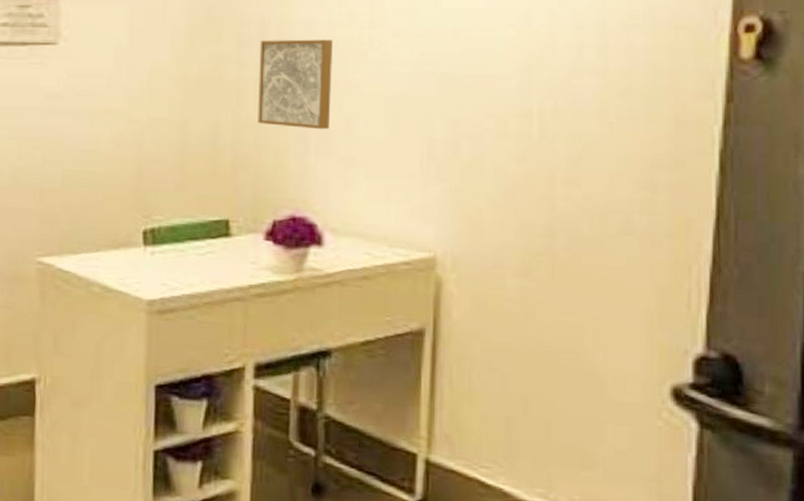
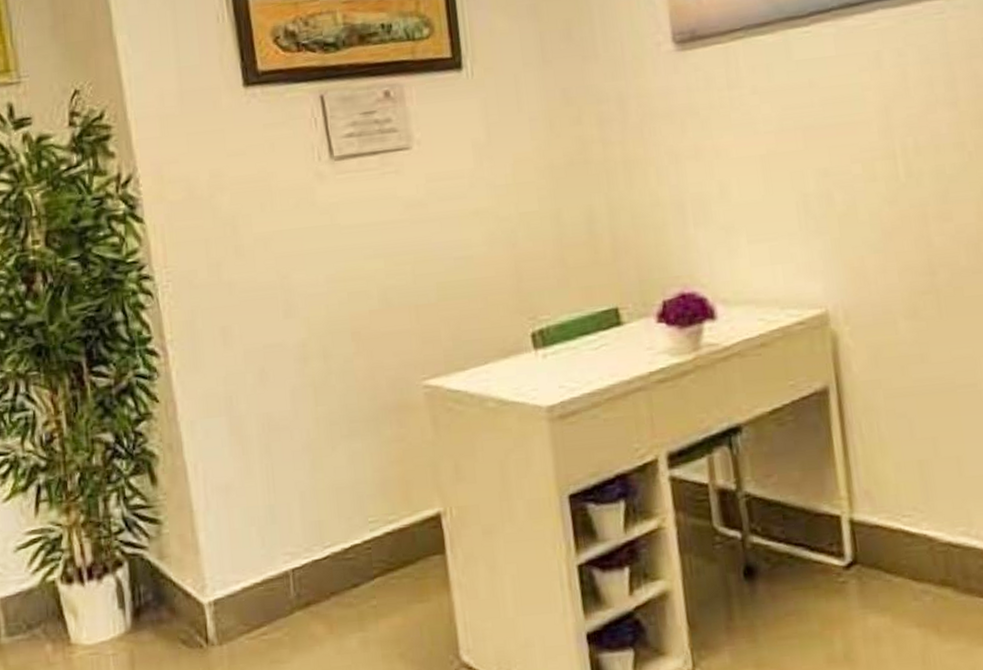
wall art: present [258,39,333,130] -> none [621,106,704,203]

